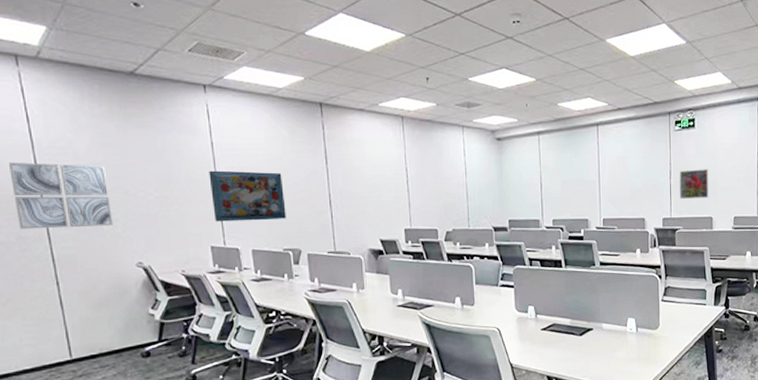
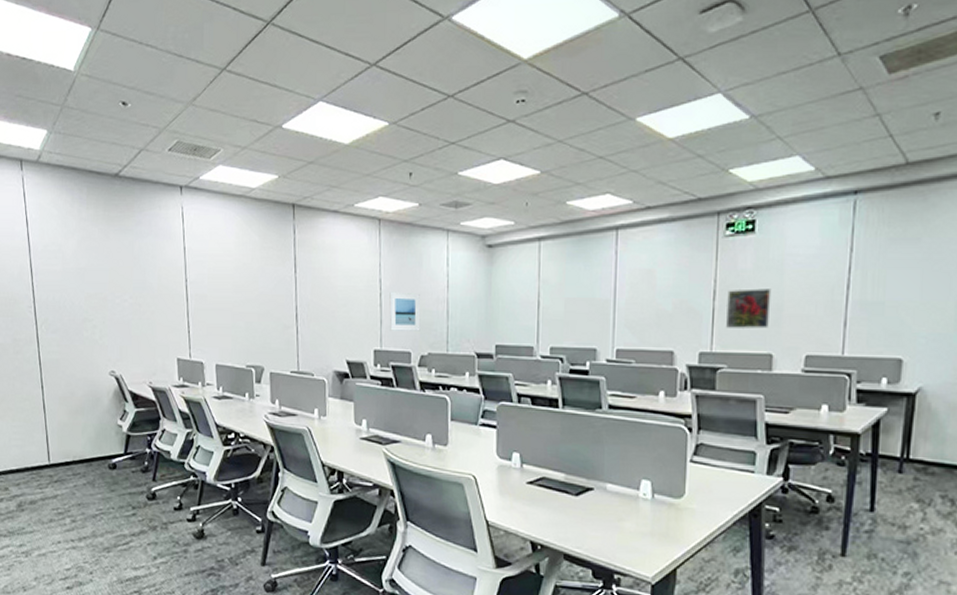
wall art: present [8,163,113,229] -> none [9,266,92,332]
rug: present [209,170,286,222] -> none [180,277,251,333]
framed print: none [415,178,445,212] -> present [389,291,421,331]

